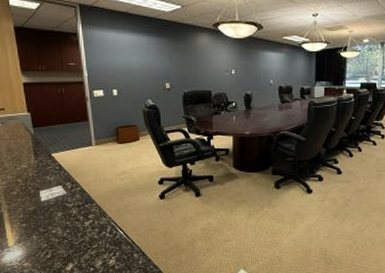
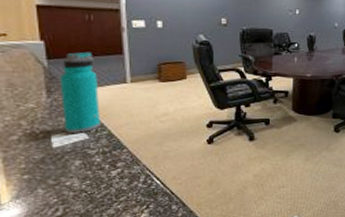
water bottle: none [42,120,75,189] -> present [59,51,100,133]

